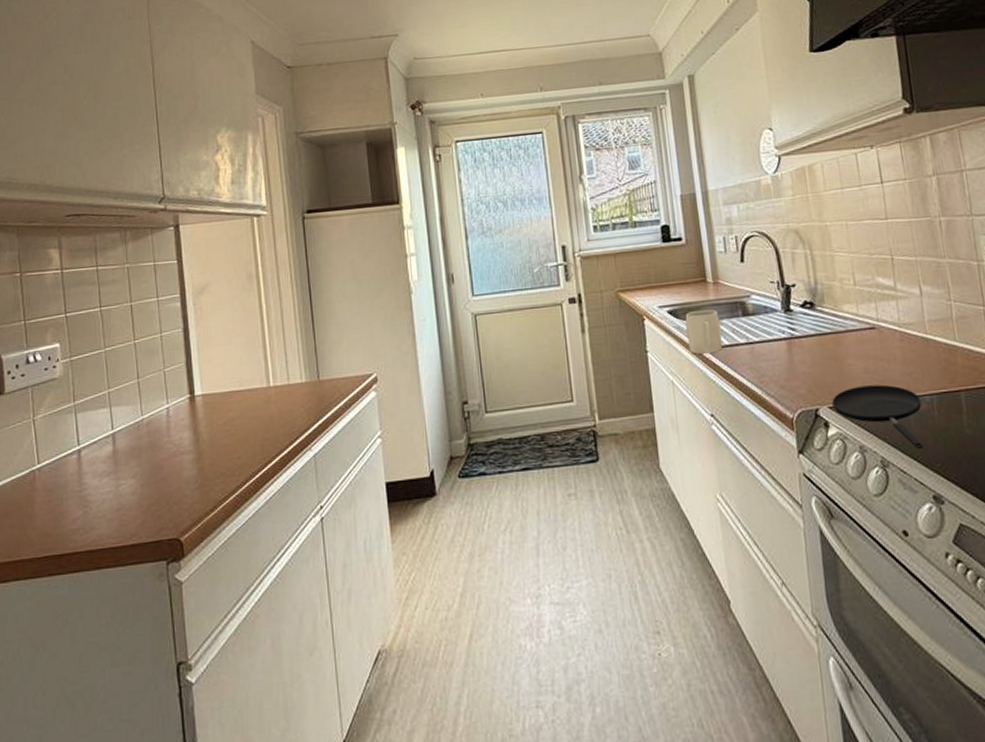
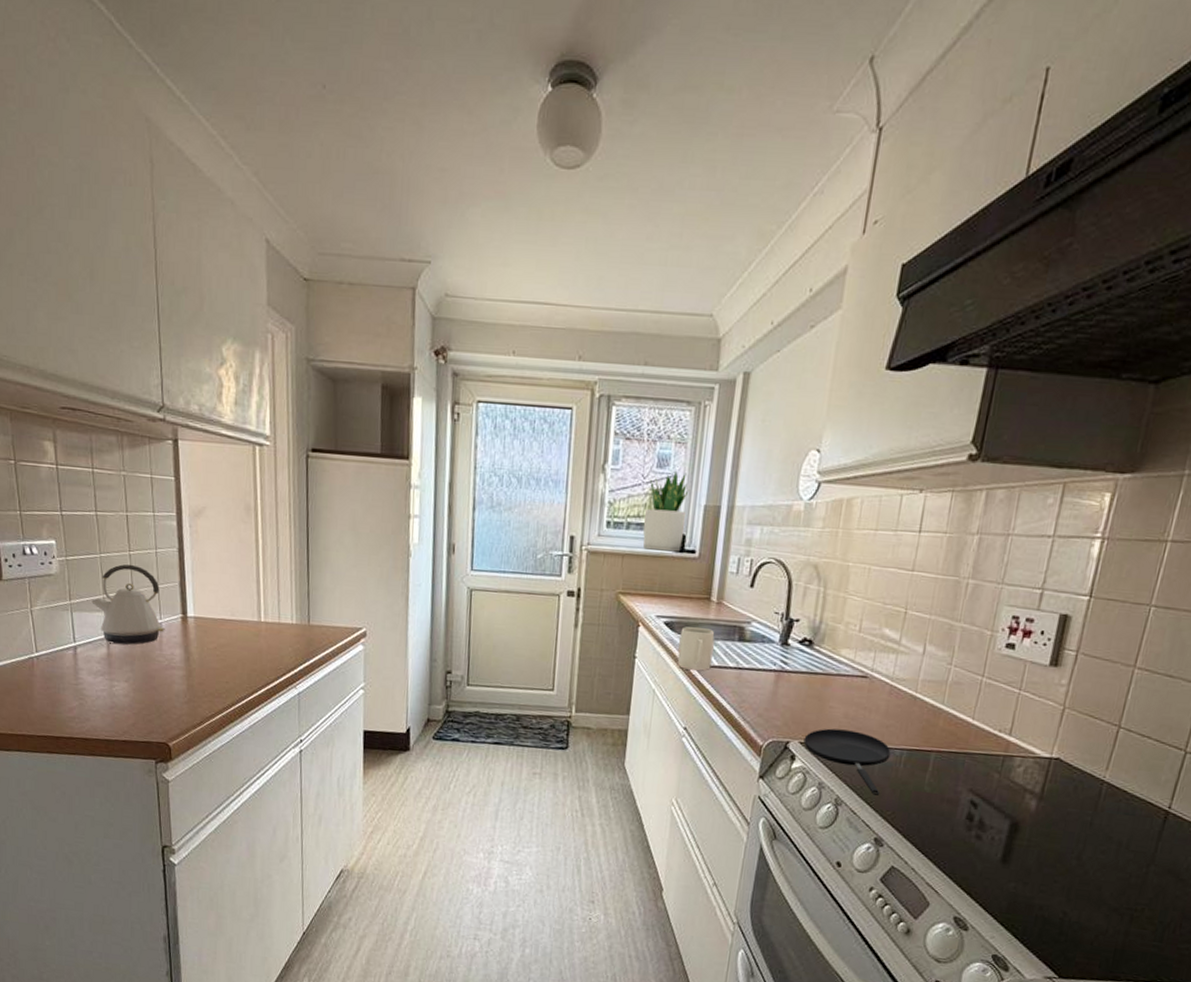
kettle: none [96,353,173,440] -> present [91,564,165,645]
planter: none [626,169,668,245] -> present [643,470,689,552]

